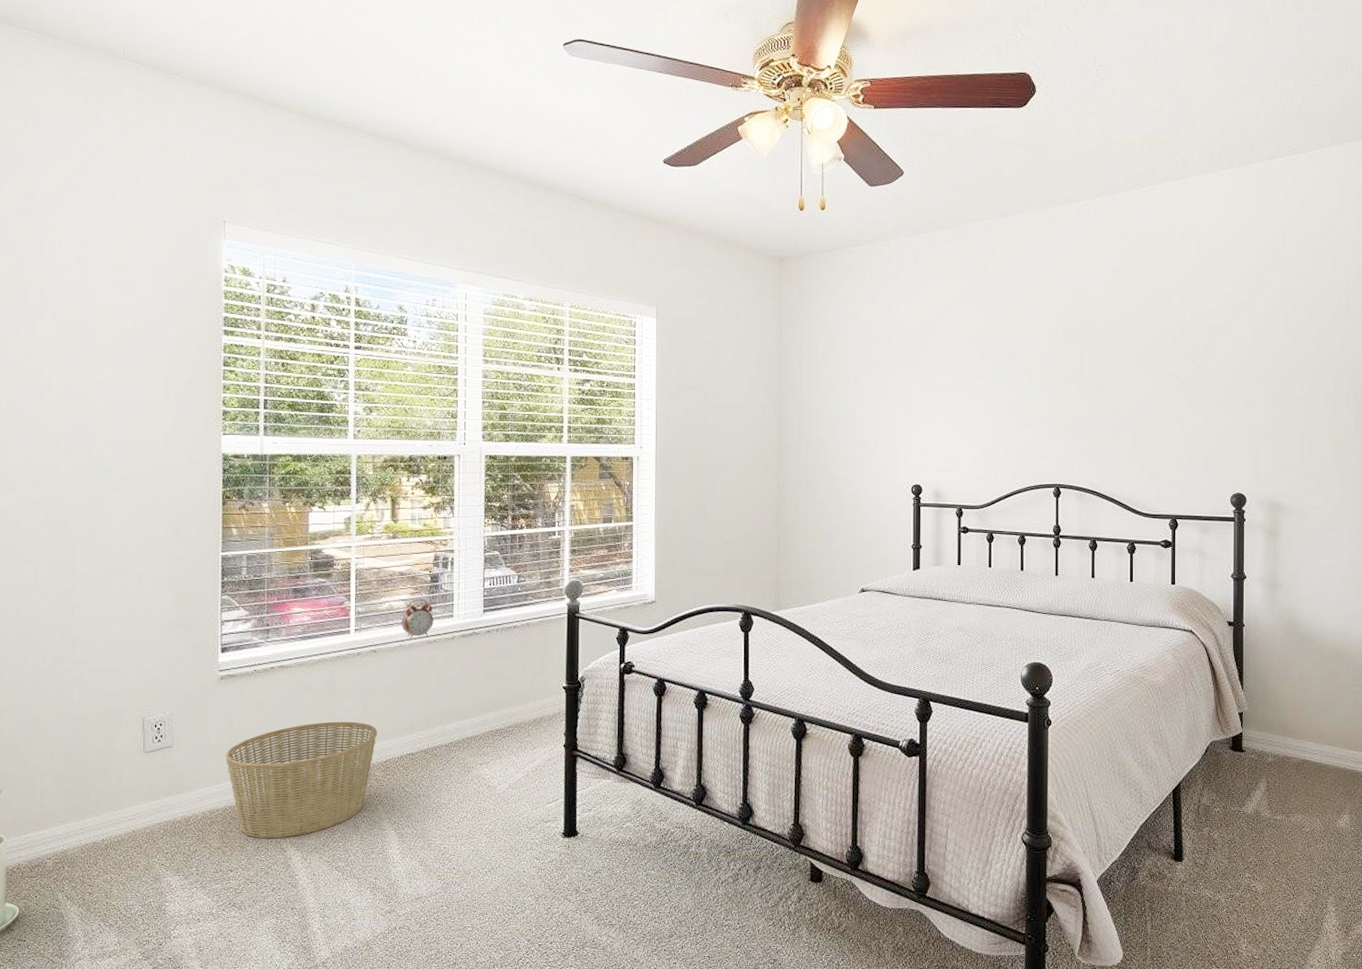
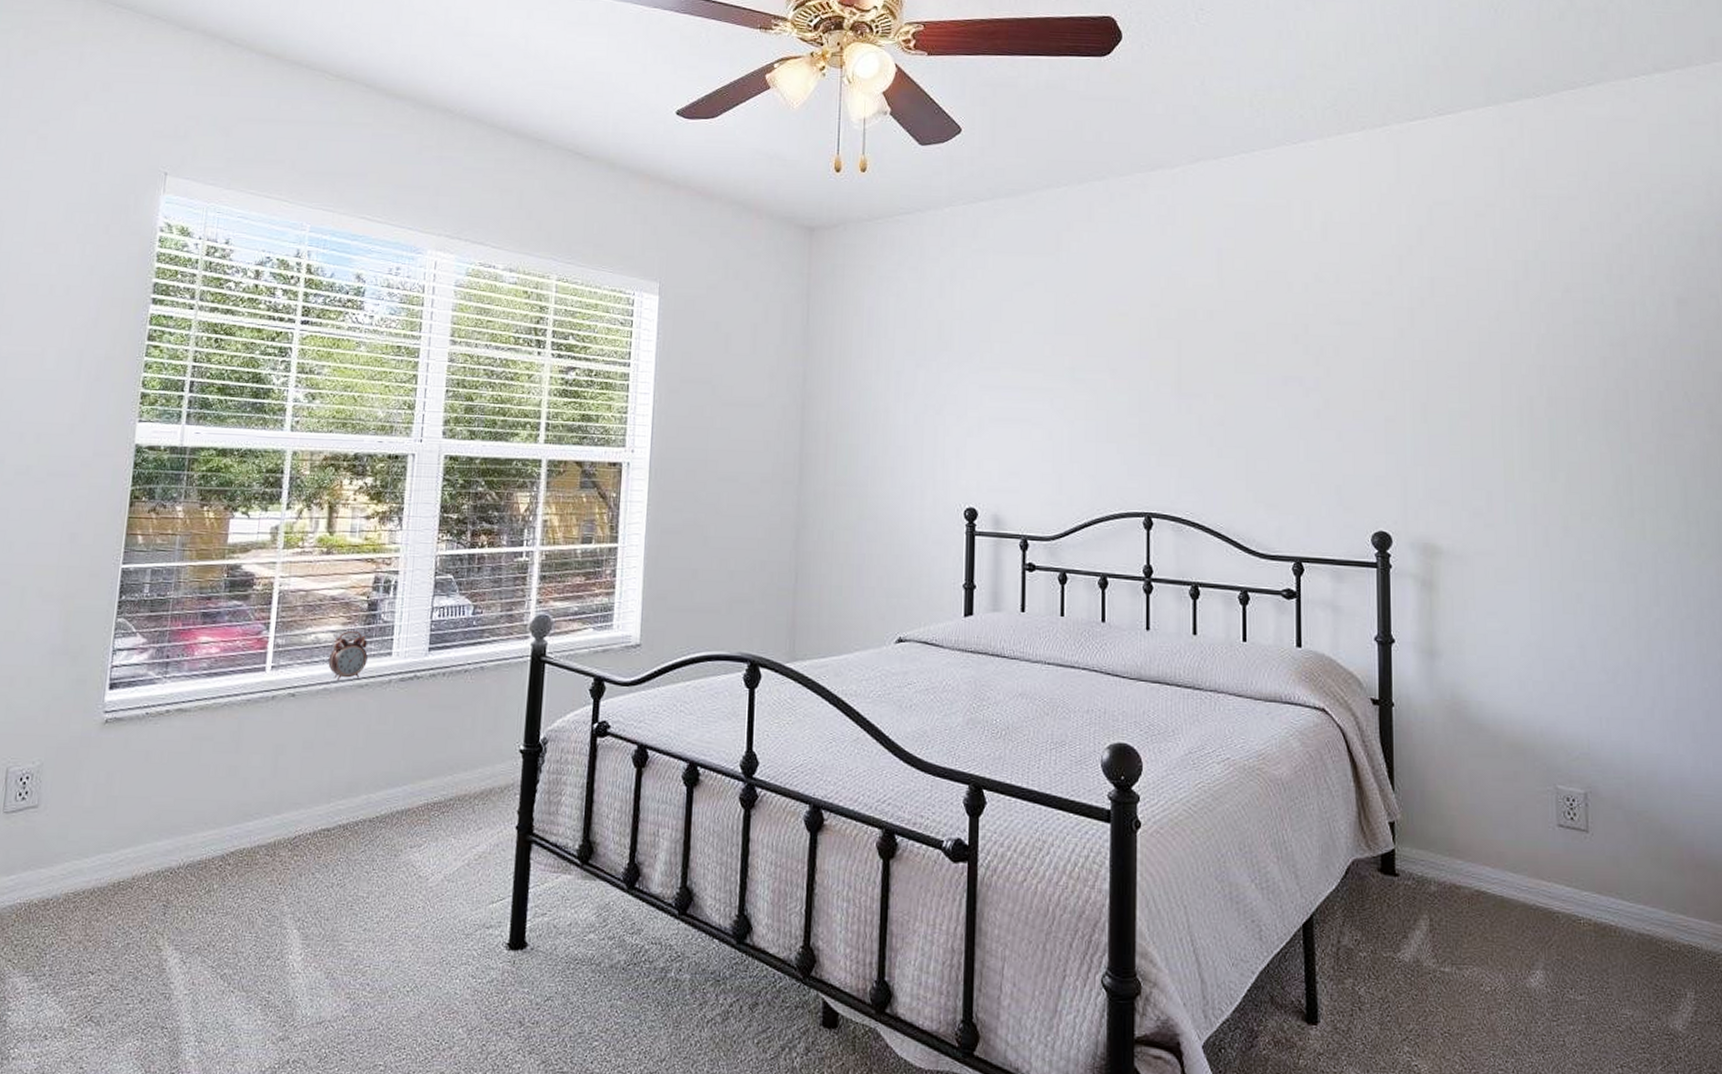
basket: present [226,721,377,839] -> none [100,783,288,933]

